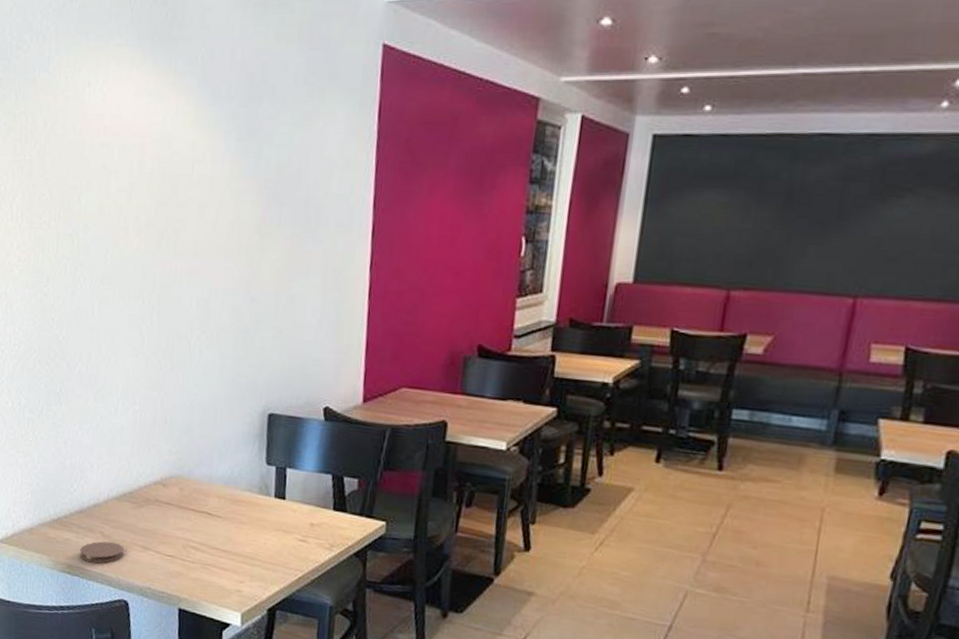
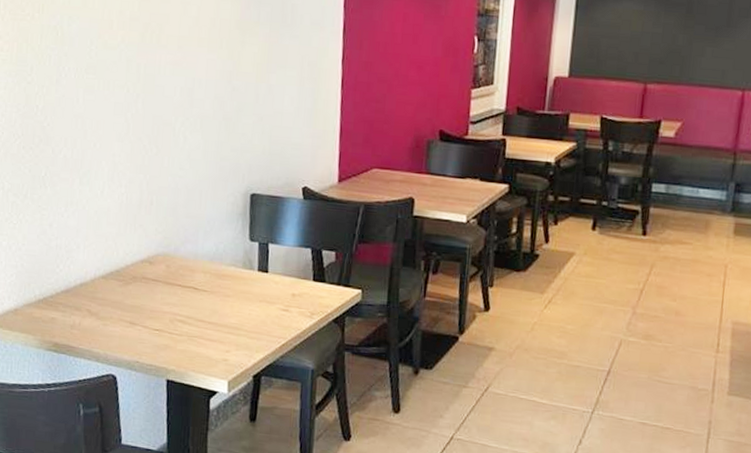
coaster: present [79,541,124,564] -> none [66,318,112,341]

